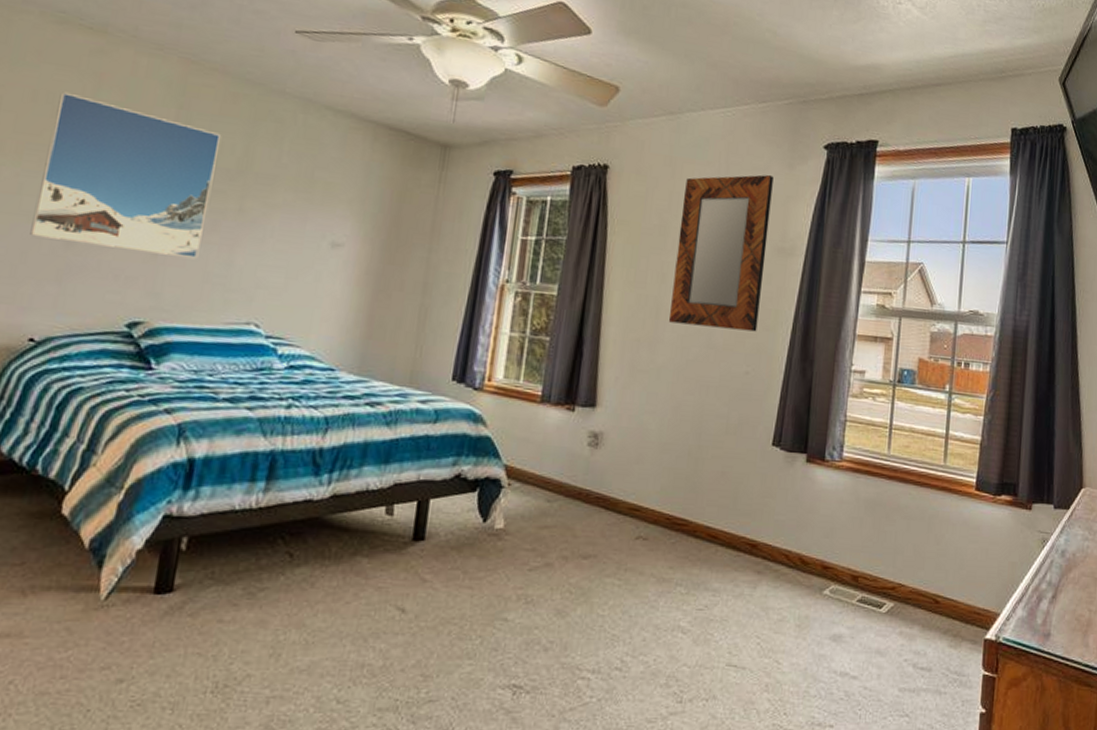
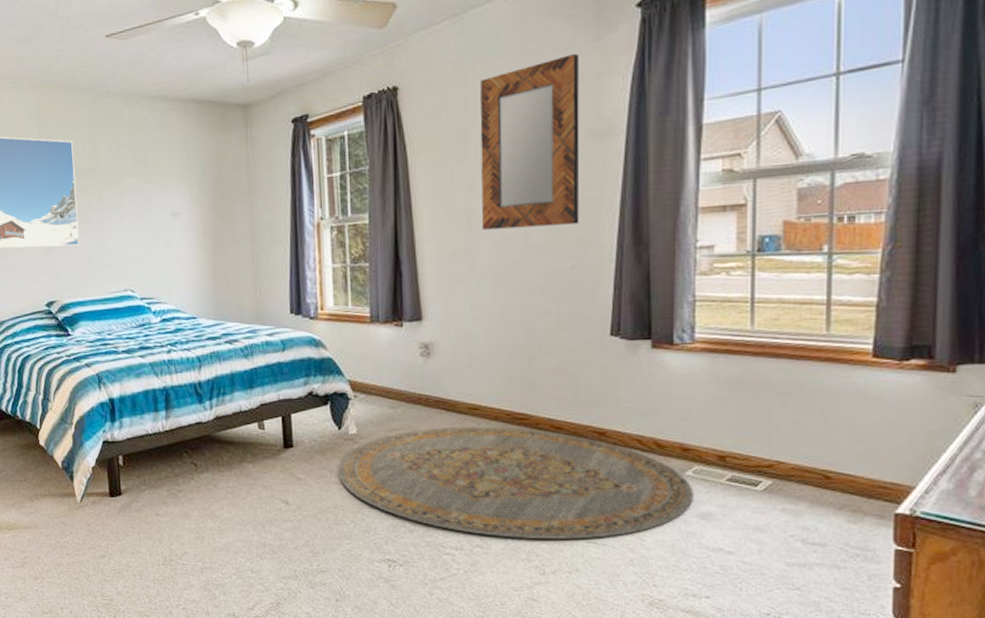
rug: none [472,528,829,662] -> present [337,427,694,539]

